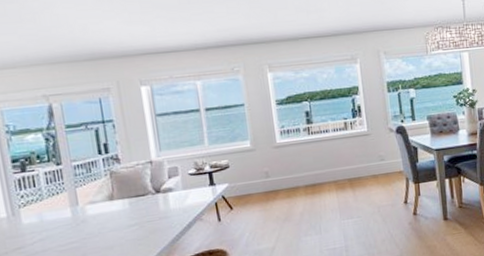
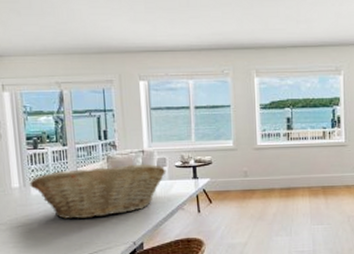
fruit basket: none [19,174,180,247] -> present [29,163,166,219]

